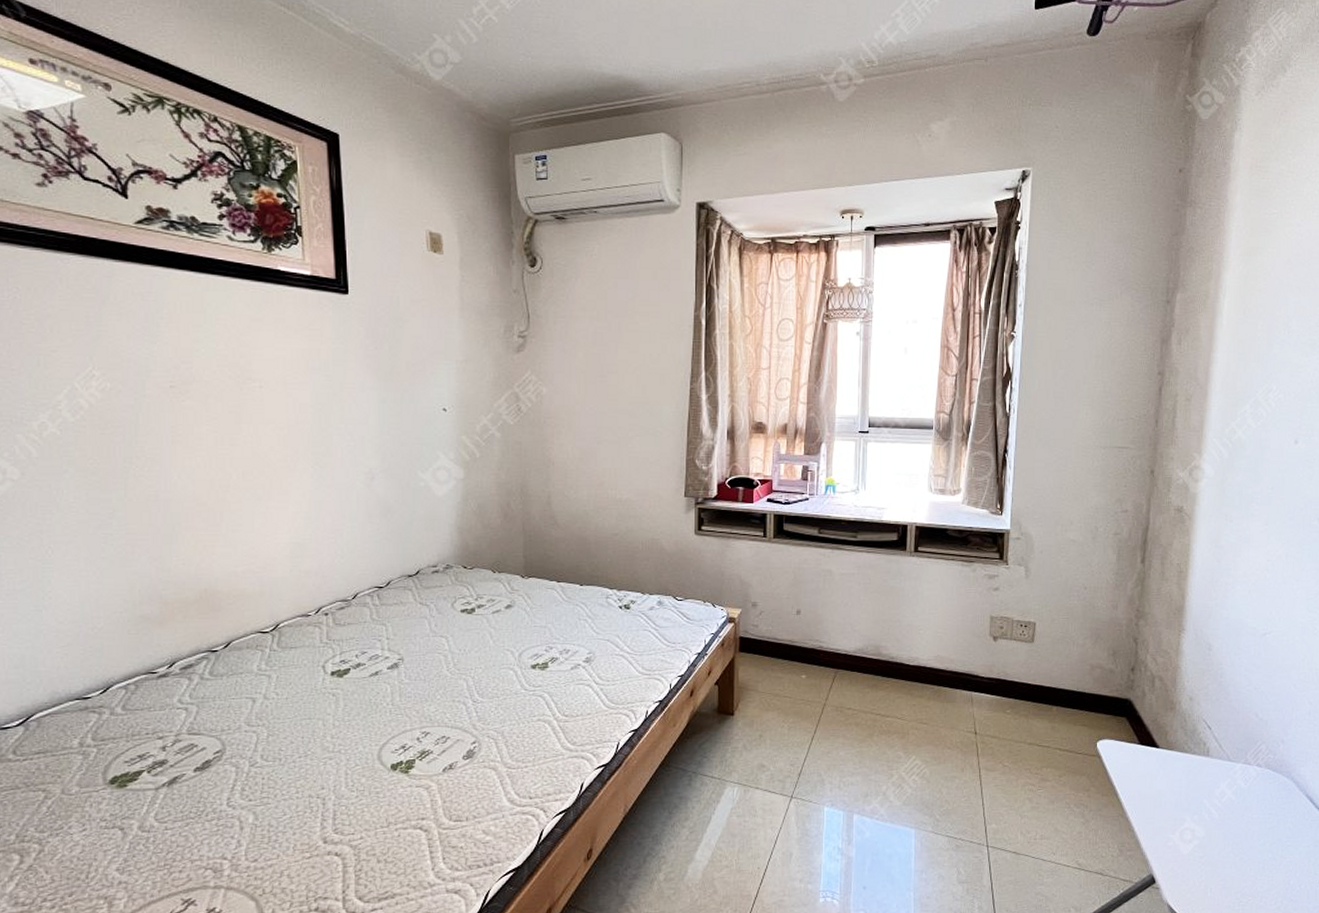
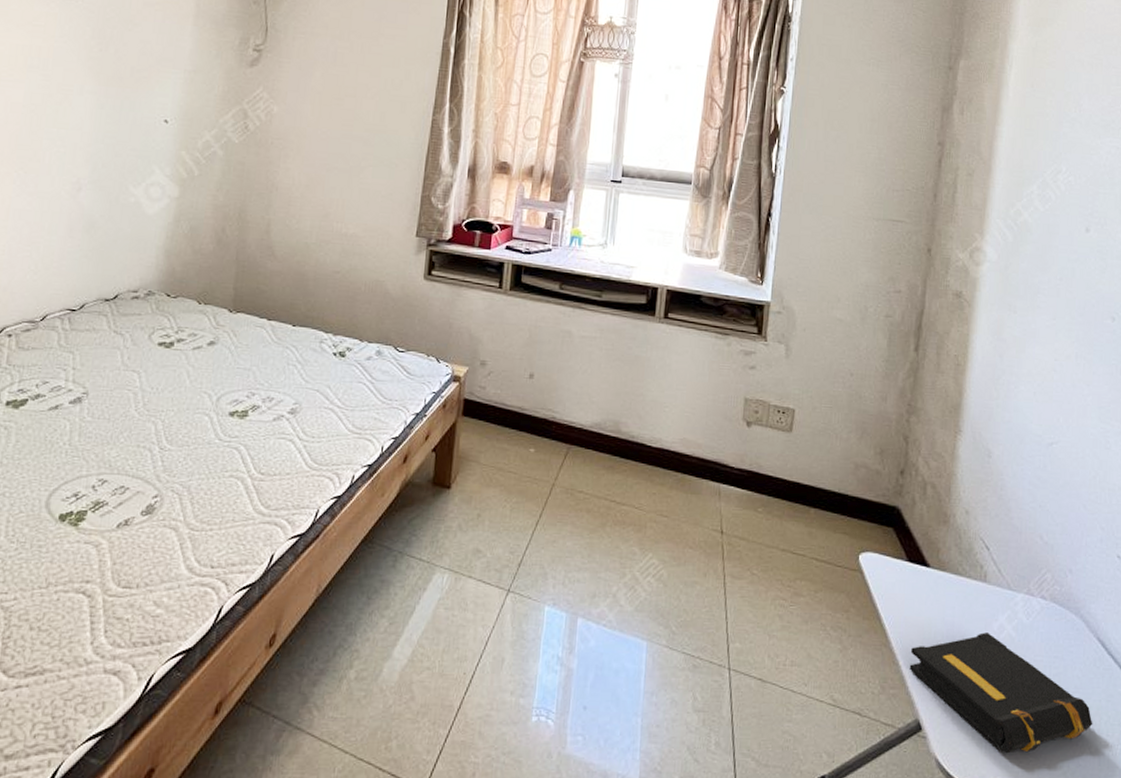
book: none [1143,798,1303,896] -> present [909,632,1093,754]

